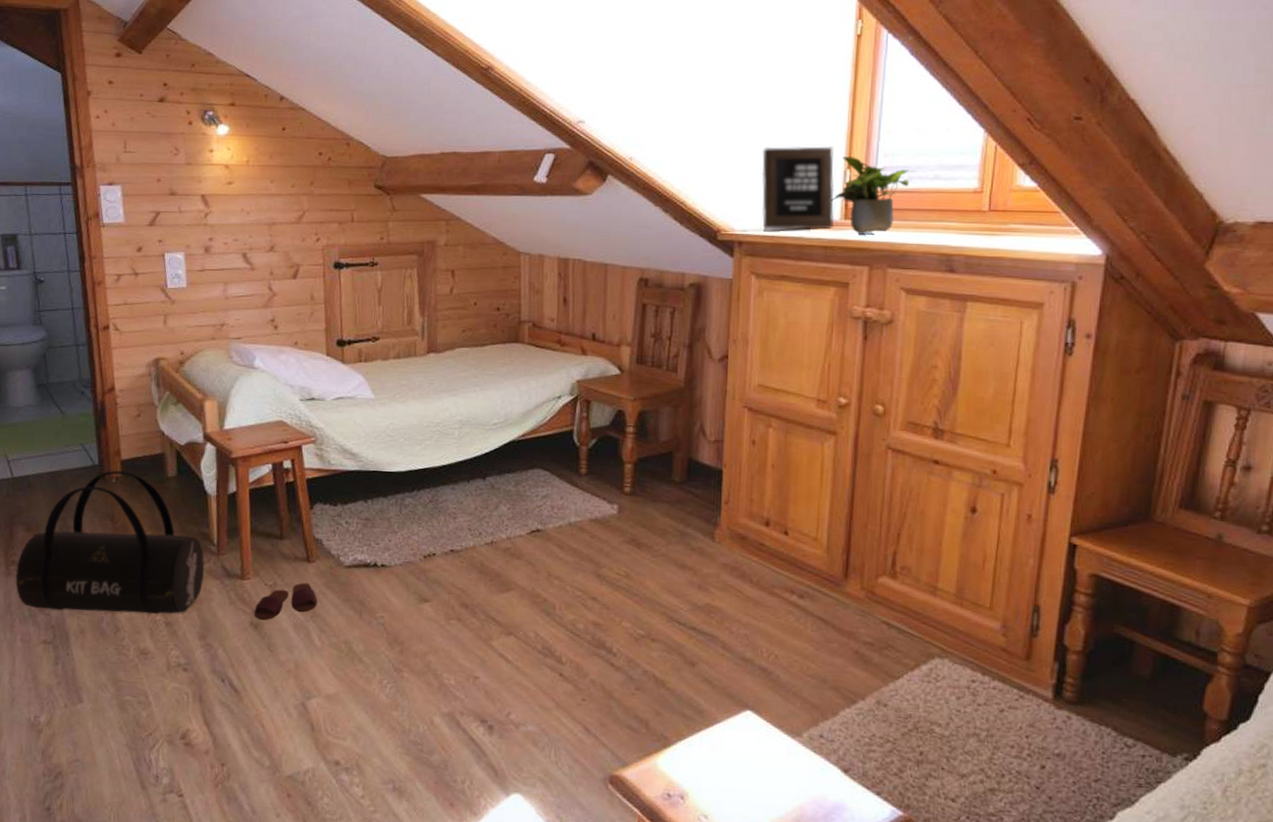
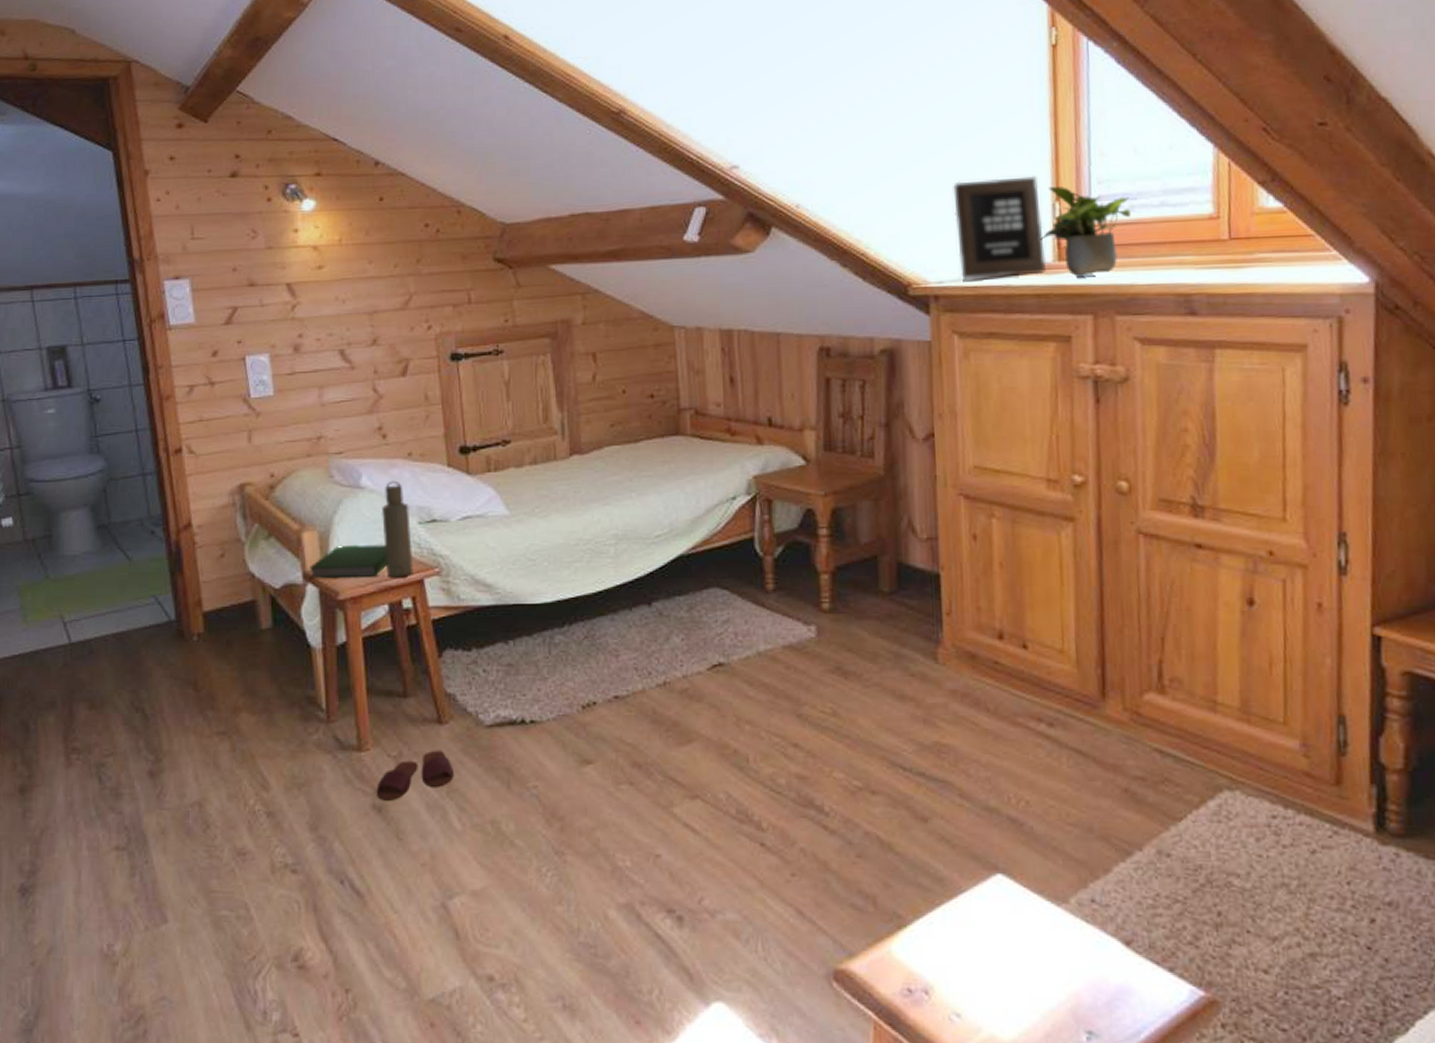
duffel bag: present [15,470,204,615] -> none [78,626,312,807]
hardcover book: none [208,413,273,441] -> present [308,544,388,579]
bottle: none [269,364,294,443] -> present [381,480,414,578]

